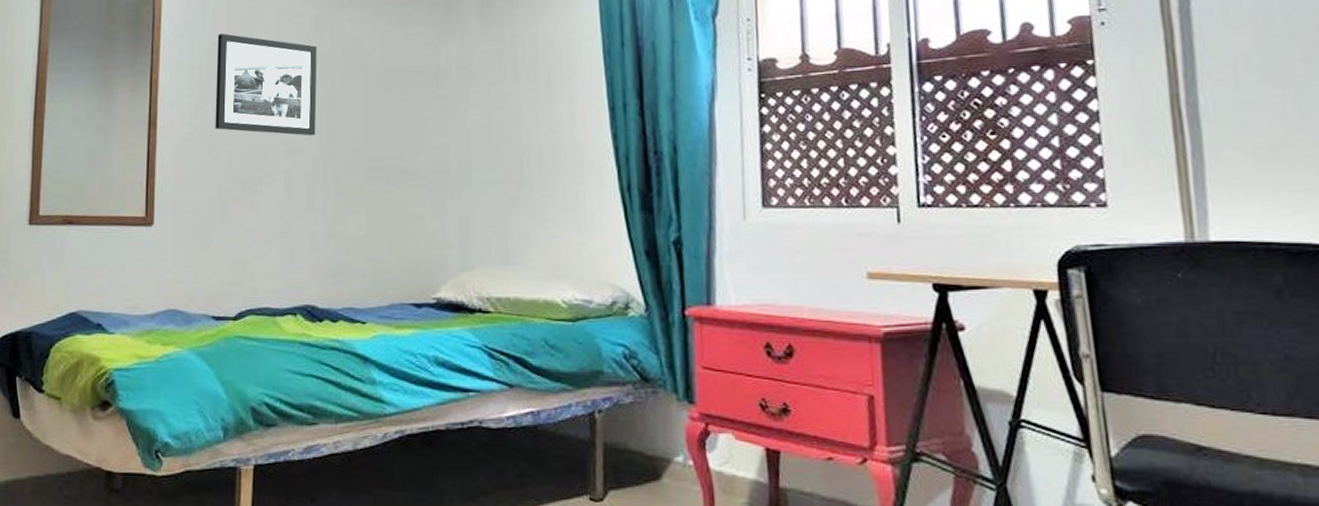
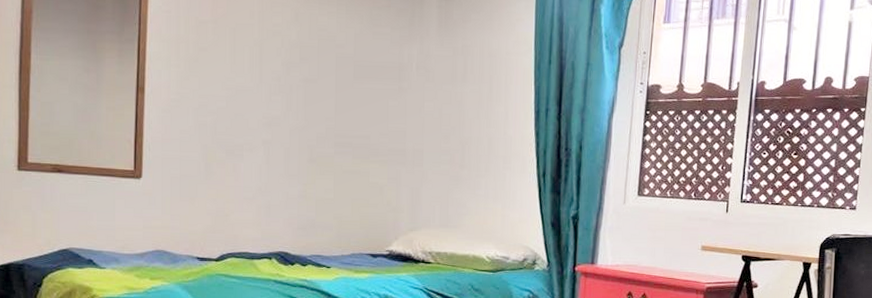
picture frame: present [215,33,317,136] -> none [201,14,296,113]

